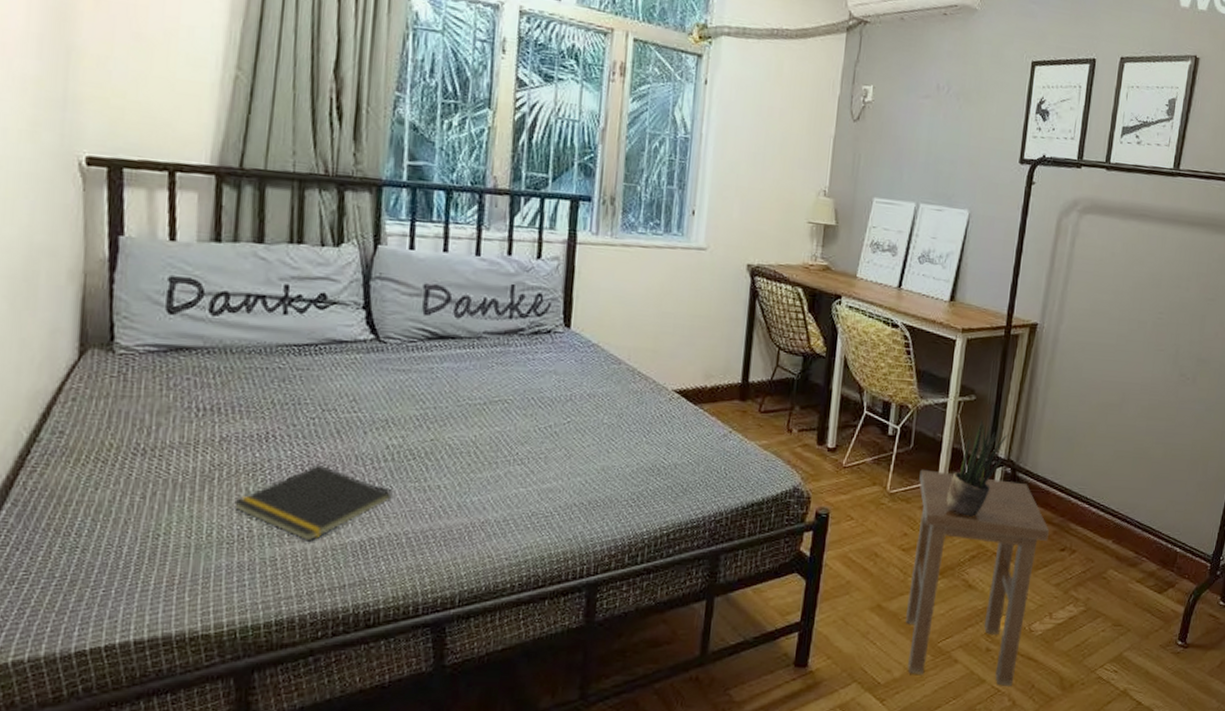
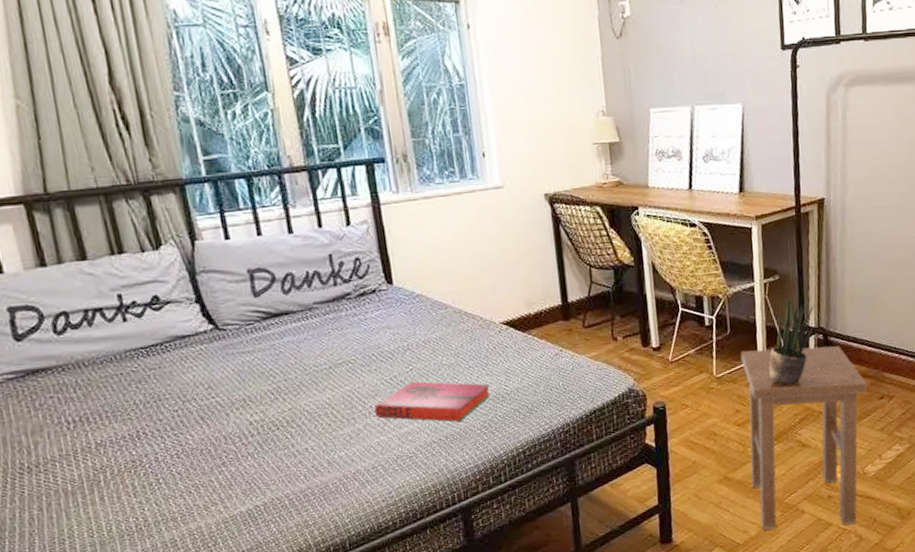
notepad: present [232,464,392,542] -> none [122,450,267,520]
hardback book: none [519,434,647,488] -> present [374,381,490,422]

